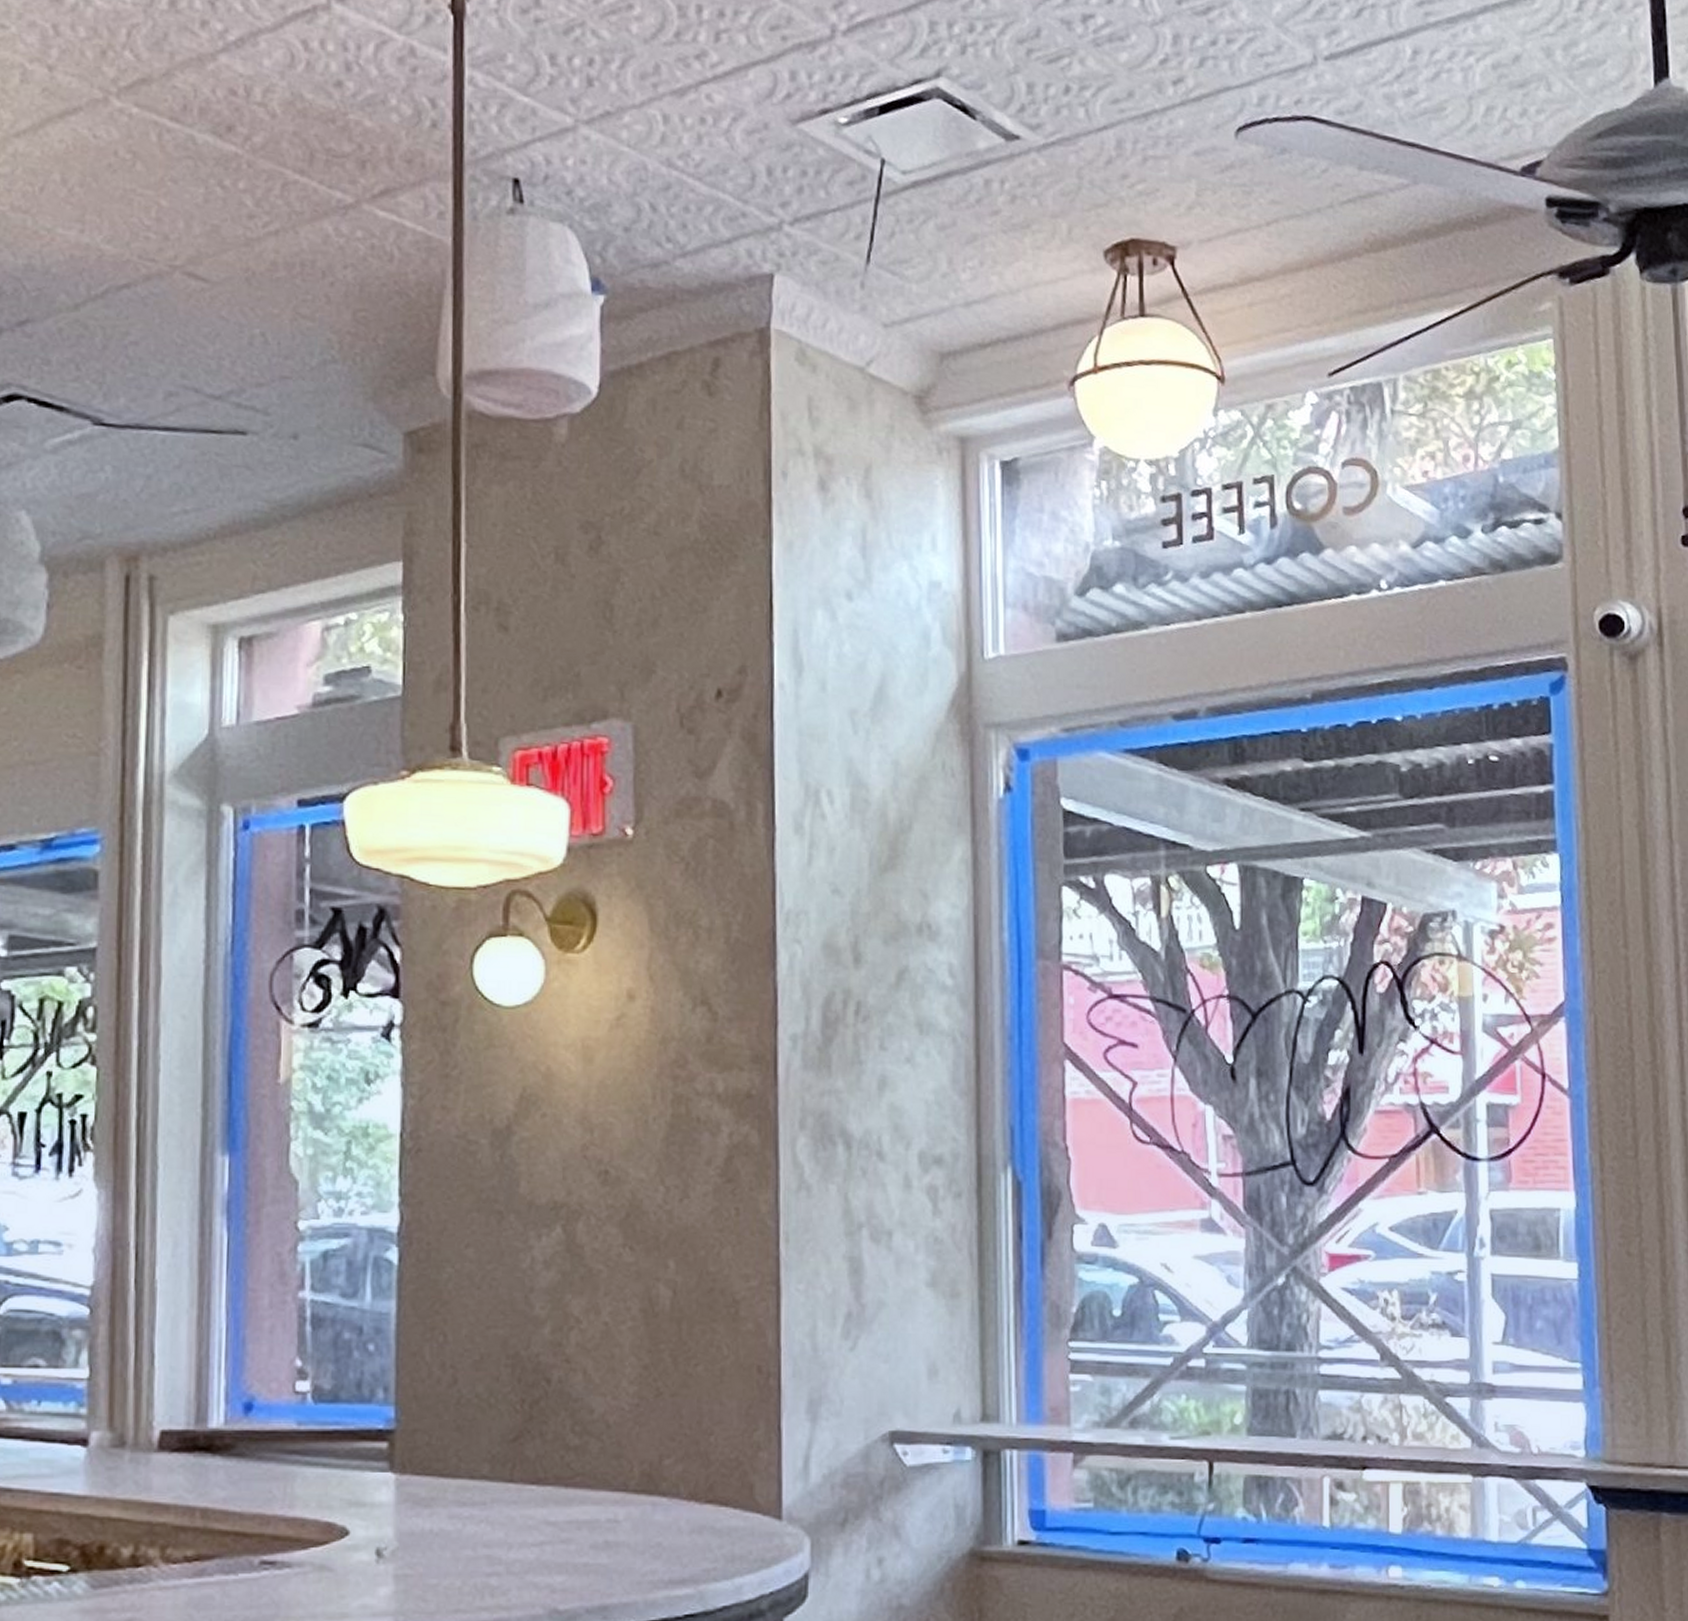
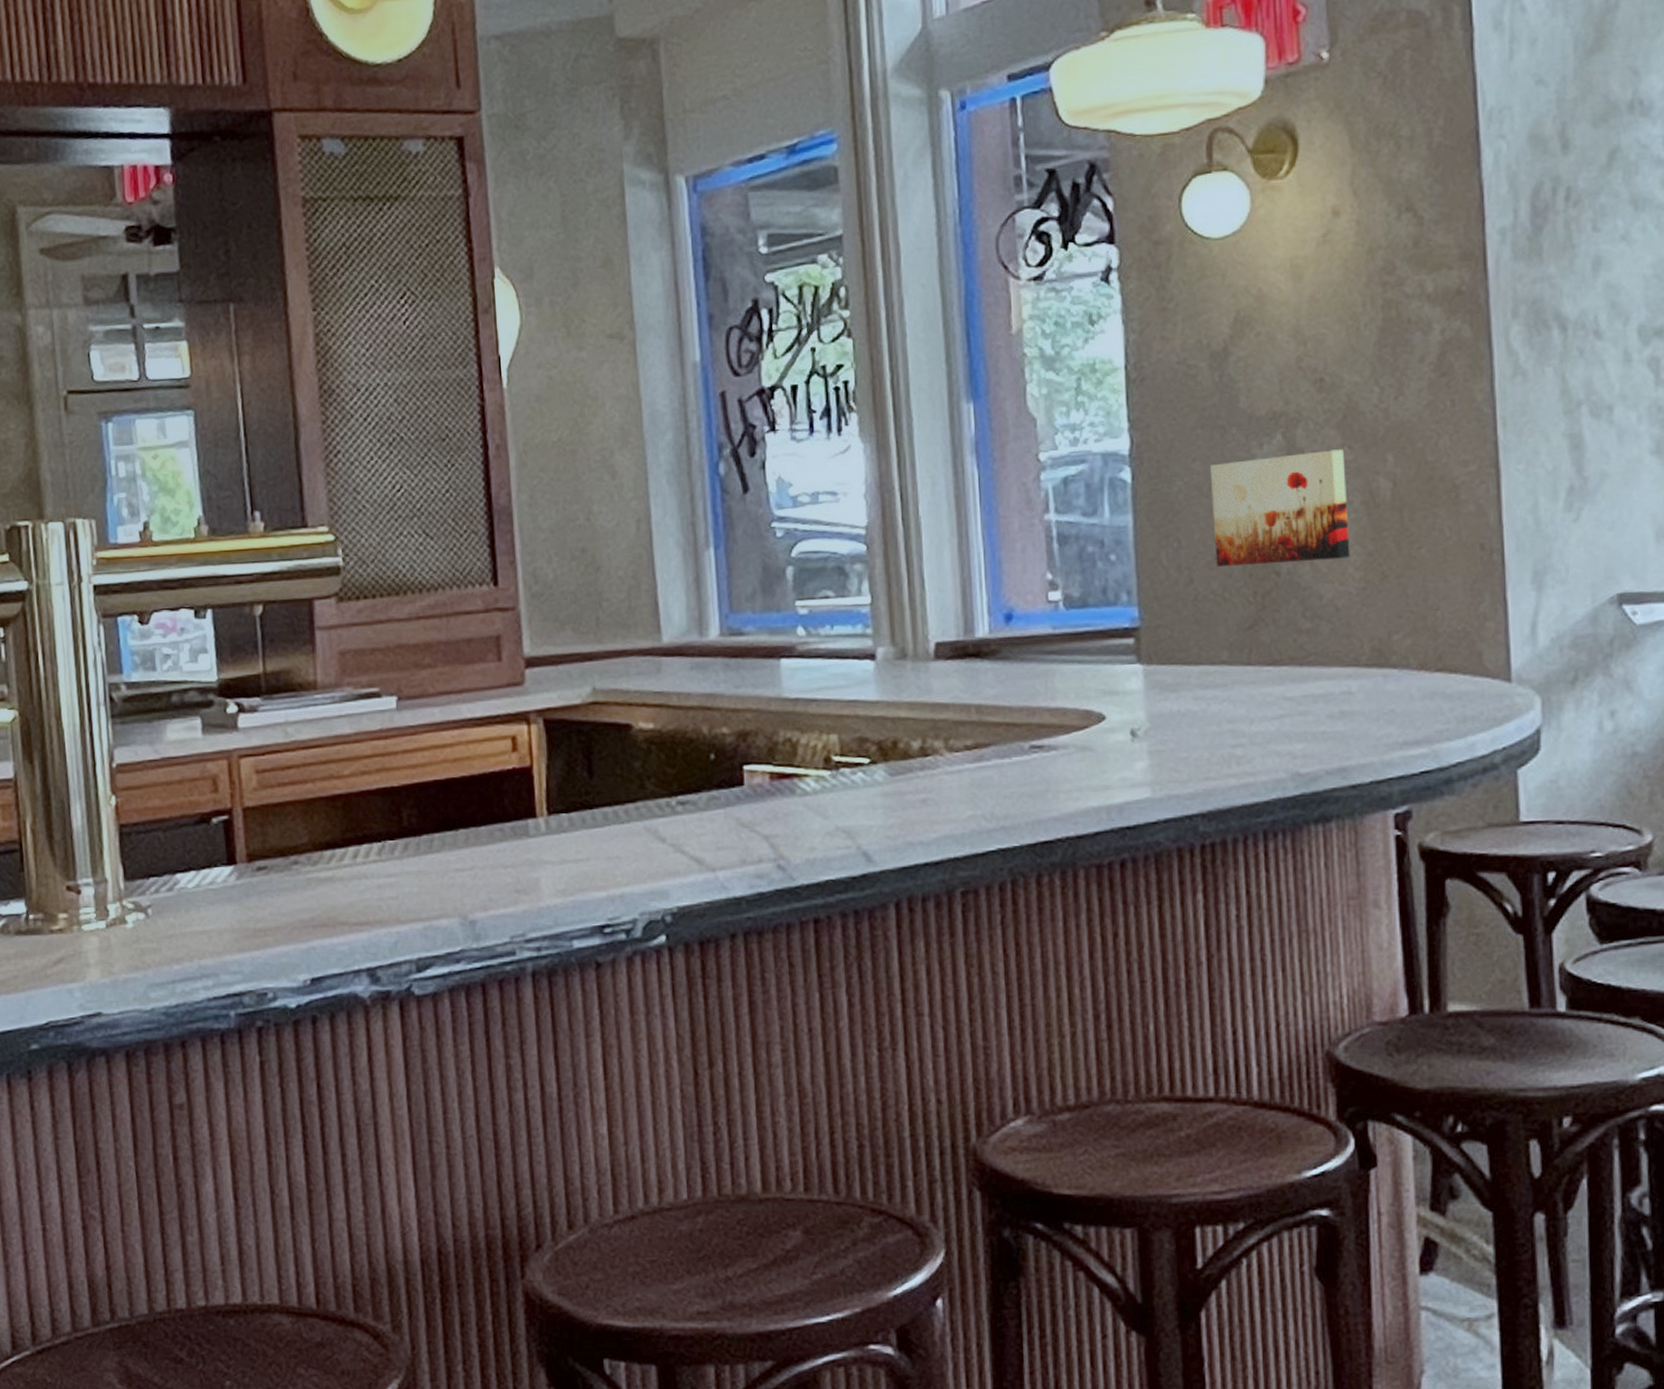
wall art: none [483,1249,626,1370] -> present [1211,449,1351,568]

